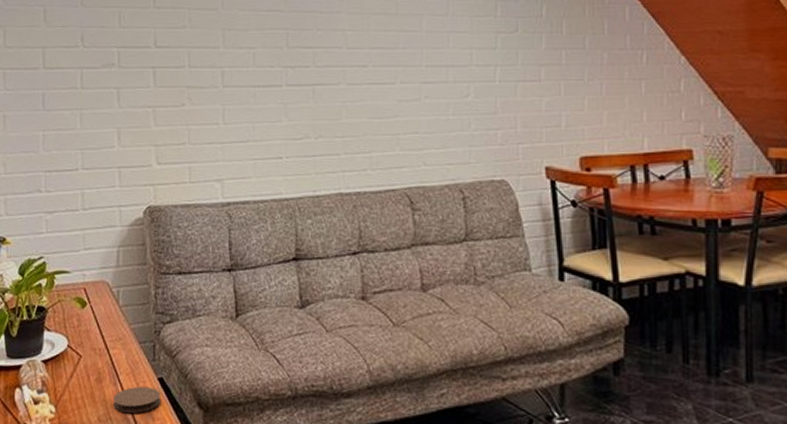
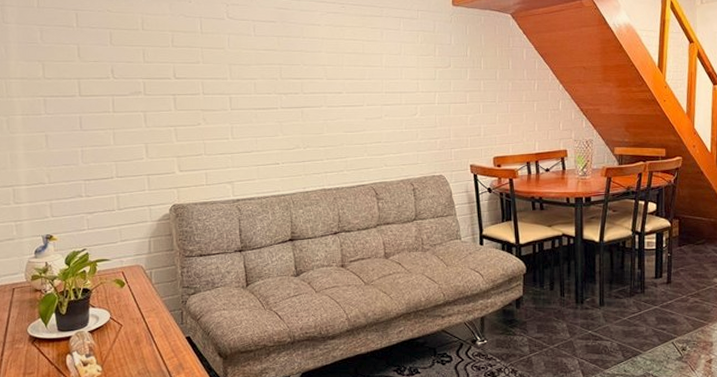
coaster: present [113,386,162,413] -> none [150,345,189,365]

